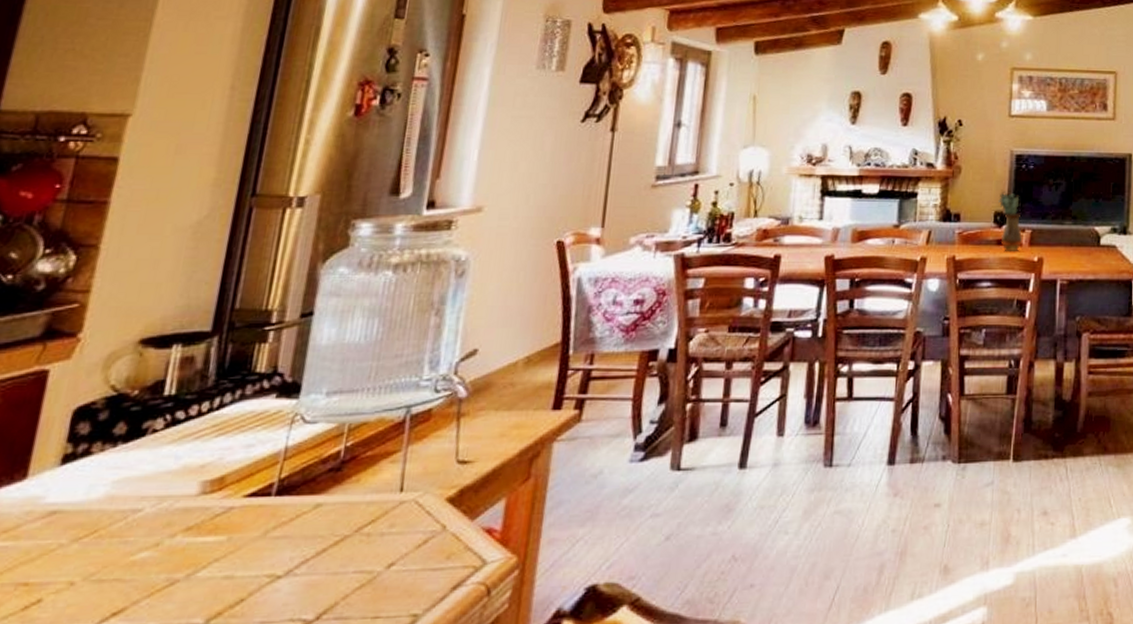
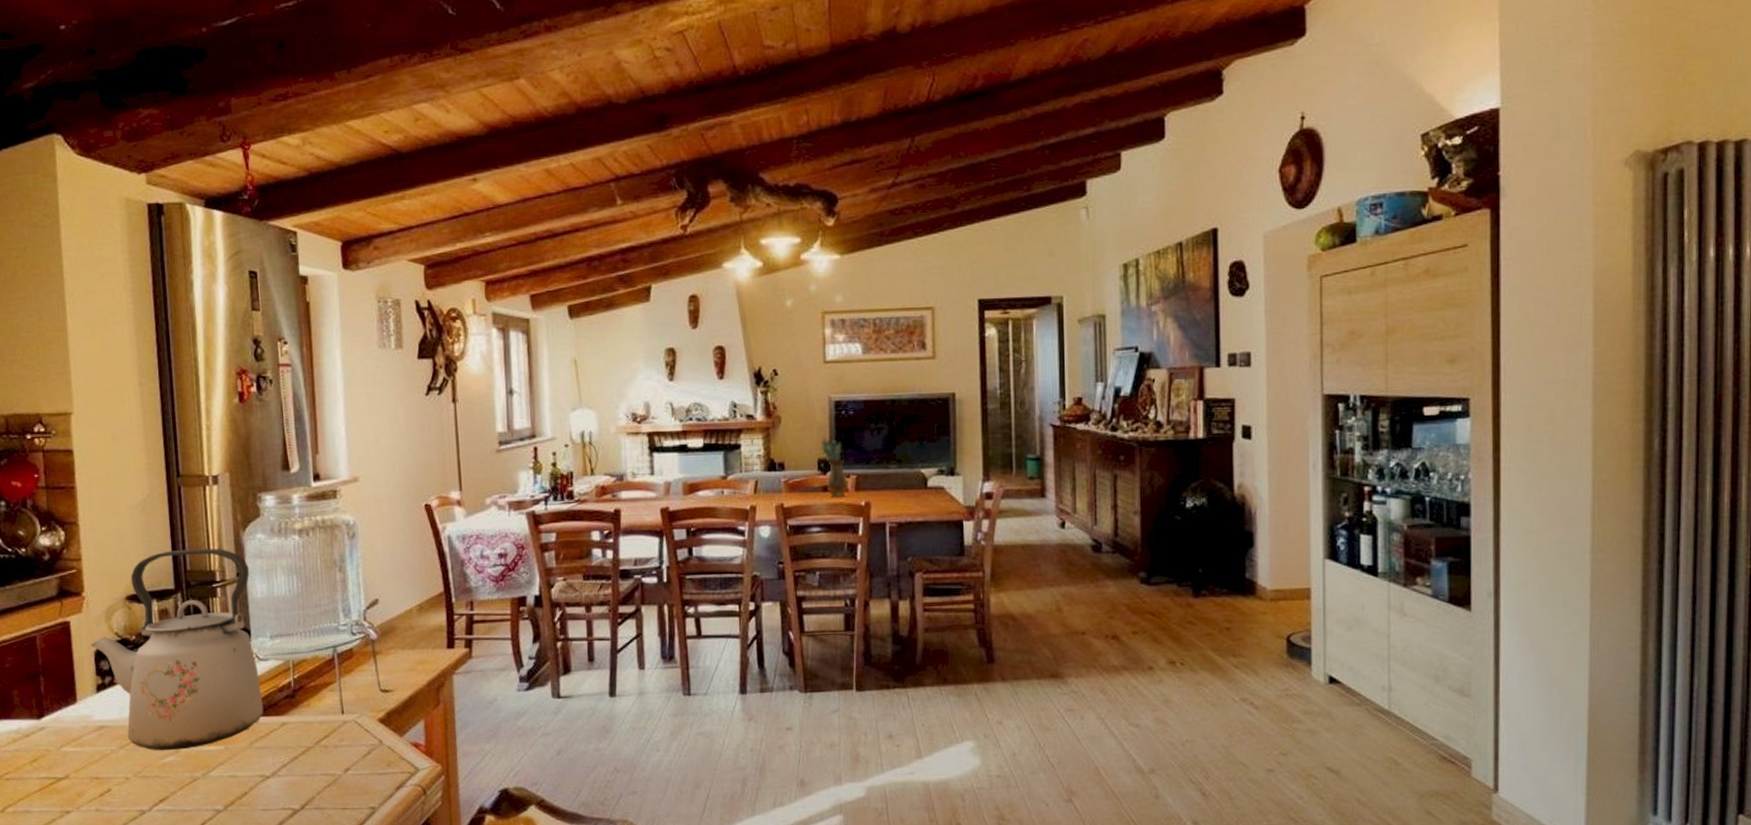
kettle: none [71,282,319,544] -> present [91,548,264,751]

